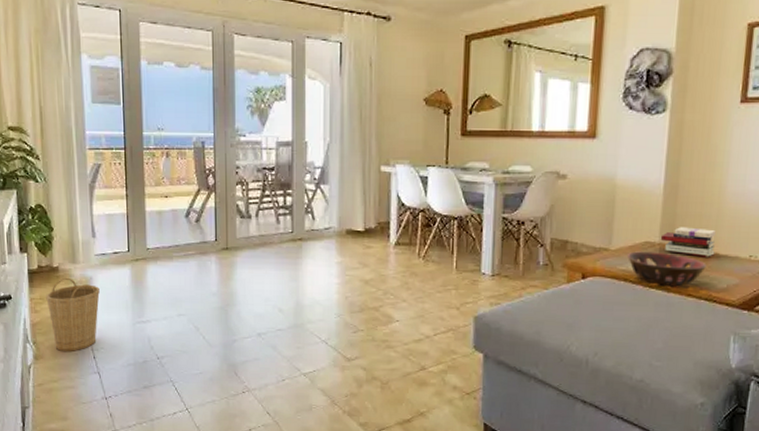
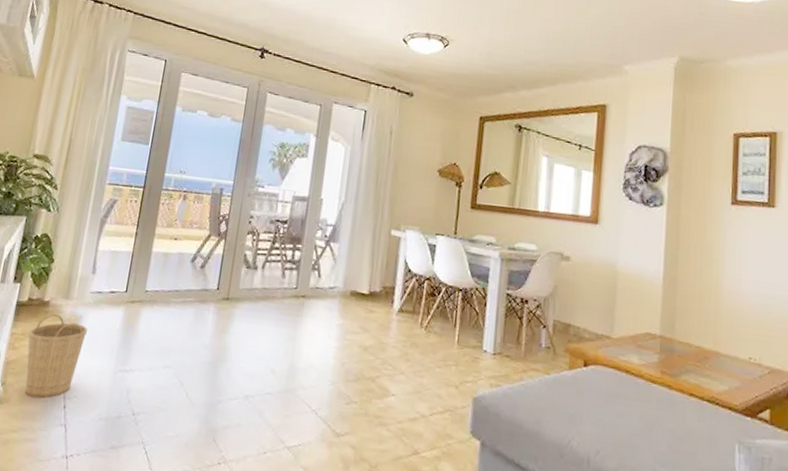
decorative bowl: present [626,251,706,286] -> none [628,342,707,384]
books: present [661,227,716,257] -> none [662,321,715,356]

